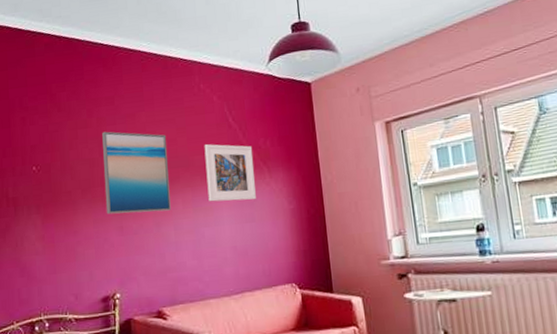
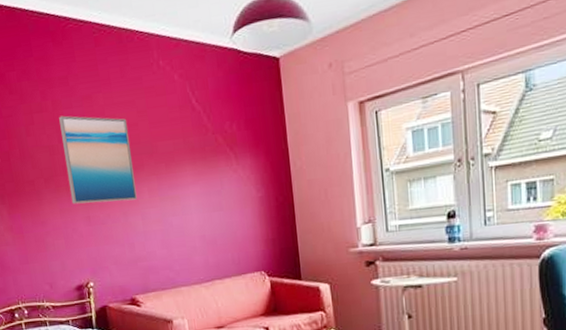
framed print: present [204,144,256,202] -> none [167,128,224,191]

